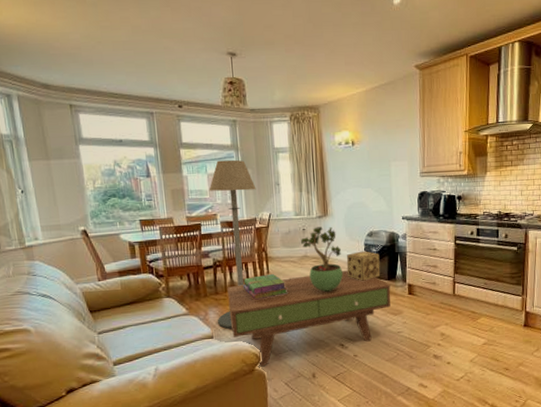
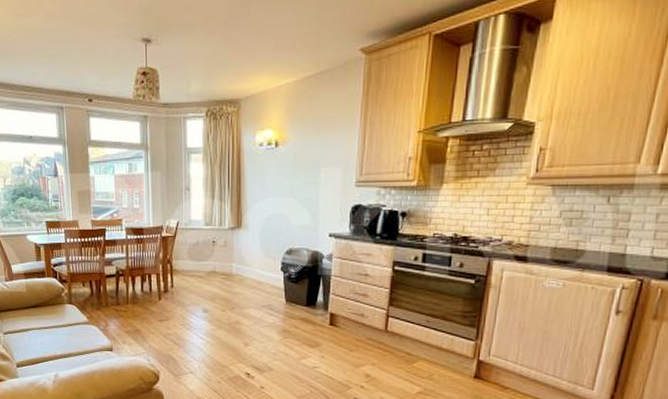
floor lamp: present [209,159,256,330] -> none [115,160,165,344]
coffee table: present [227,270,391,367] -> none [129,291,309,387]
stack of books: present [242,273,288,300] -> none [145,288,193,315]
potted plant: present [301,226,343,292] -> none [210,240,254,313]
decorative box: present [346,251,381,281] -> none [259,270,299,305]

